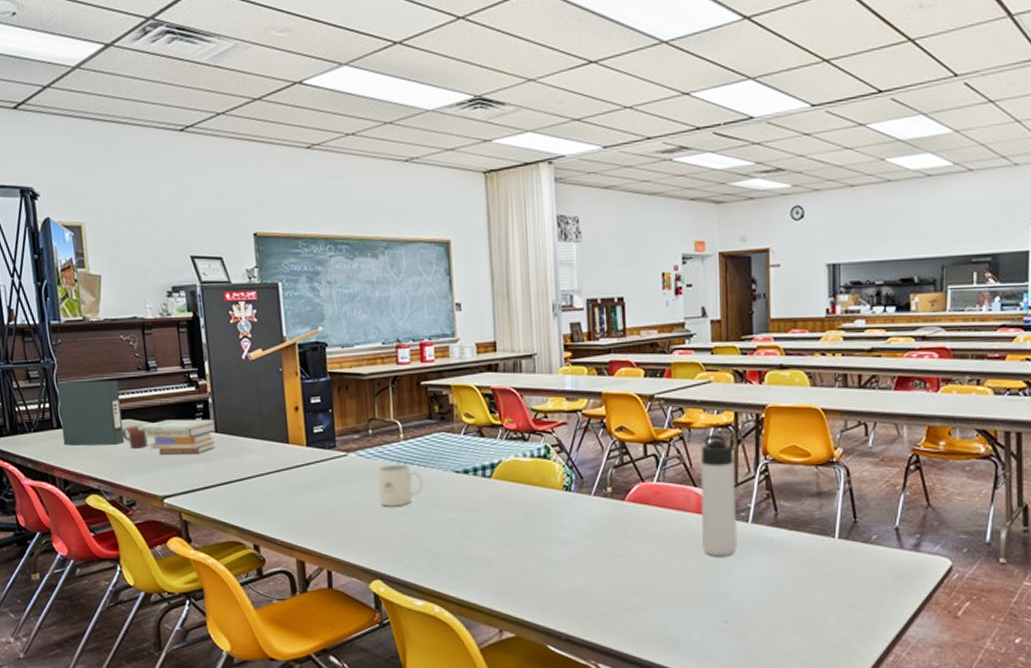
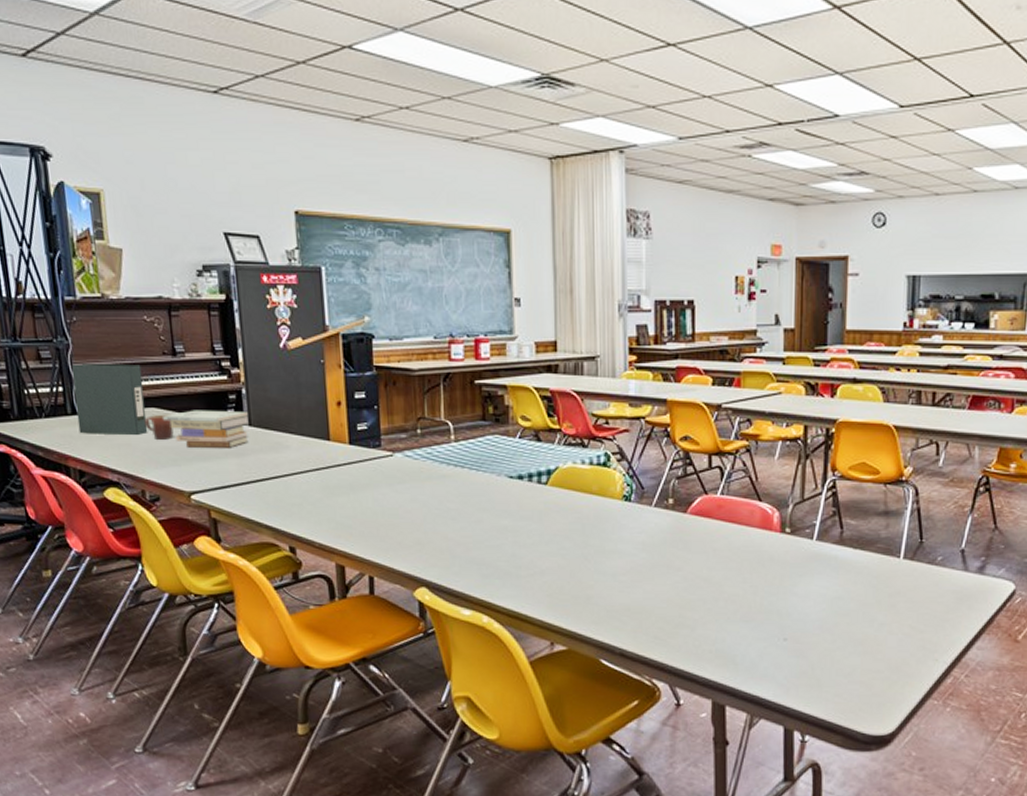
mug: present [377,464,424,507] -> none [425,466,475,511]
thermos bottle: present [700,435,737,557] -> none [765,448,802,574]

